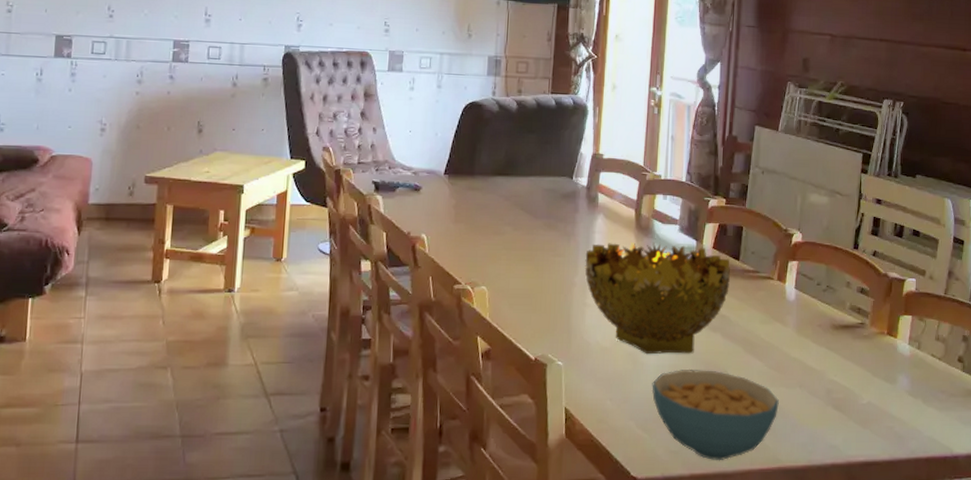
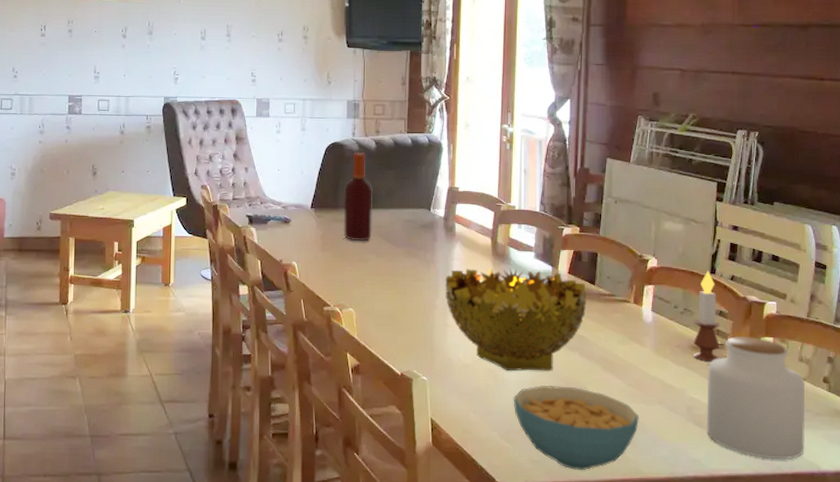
bottle: none [478,113,512,212] -> present [343,152,373,241]
candle: none [835,245,861,342] -> present [694,270,720,362]
jar: none [845,314,941,444] -> present [706,335,806,460]

